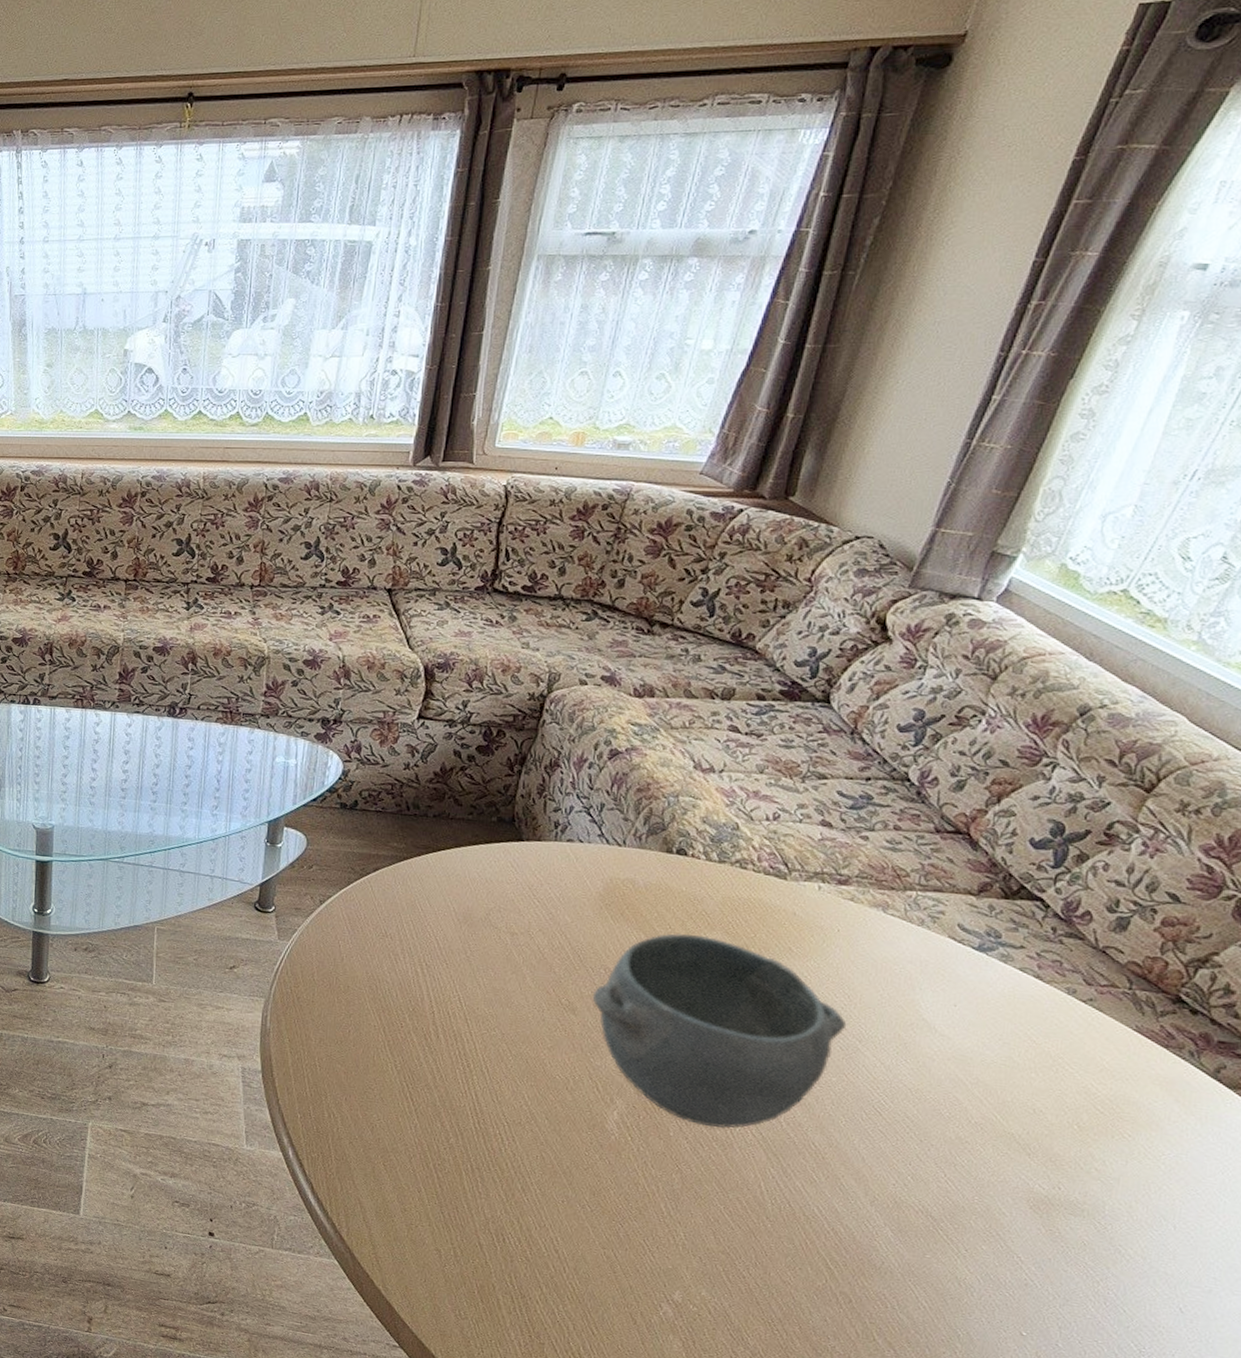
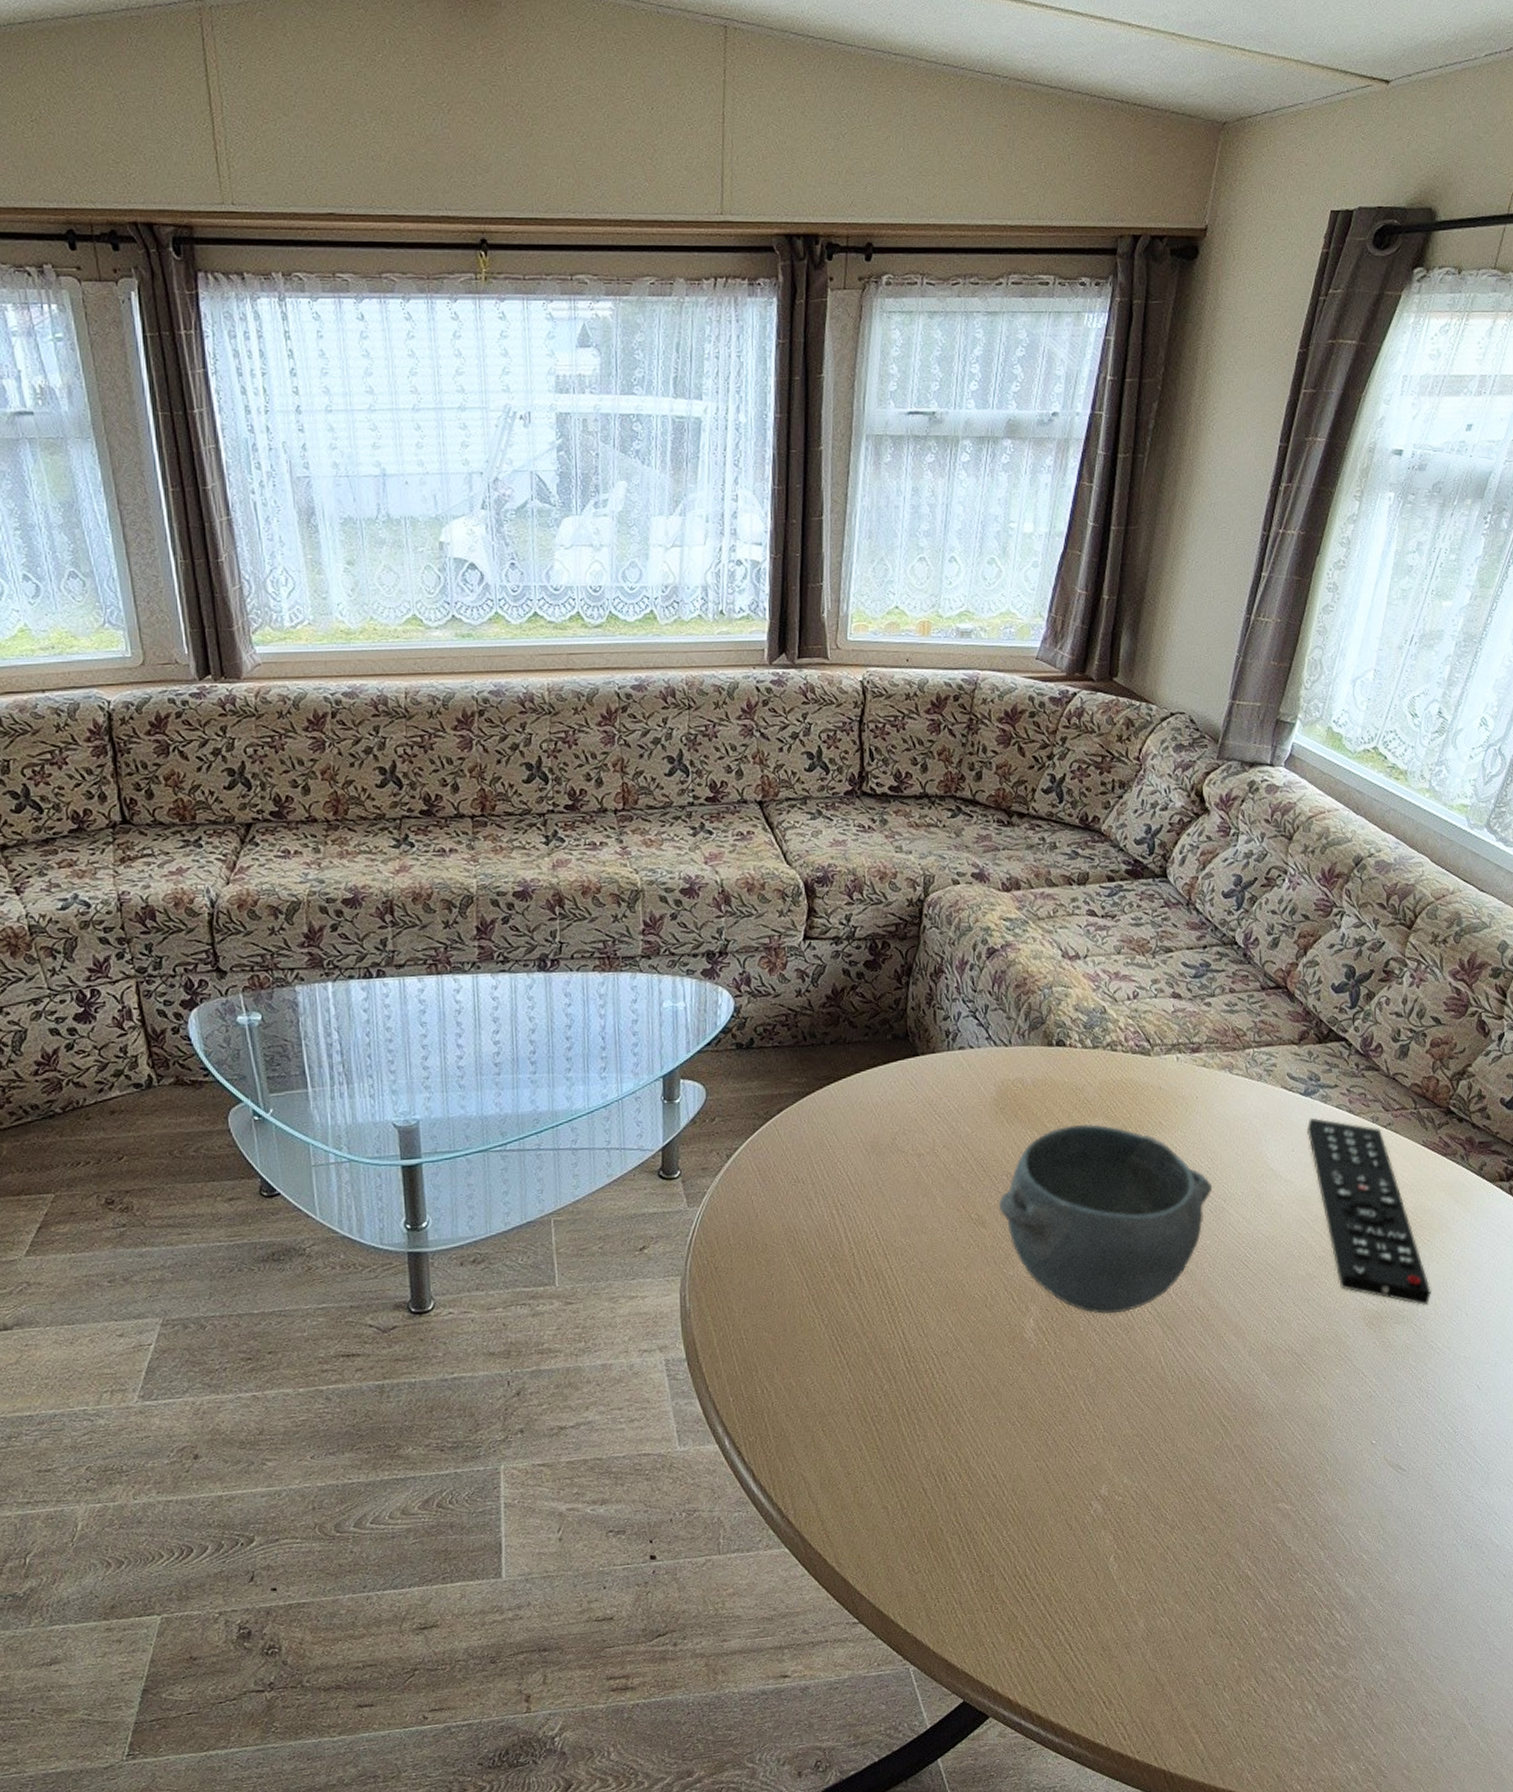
remote control: none [977,975,1126,1206] -> present [1308,1117,1431,1306]

